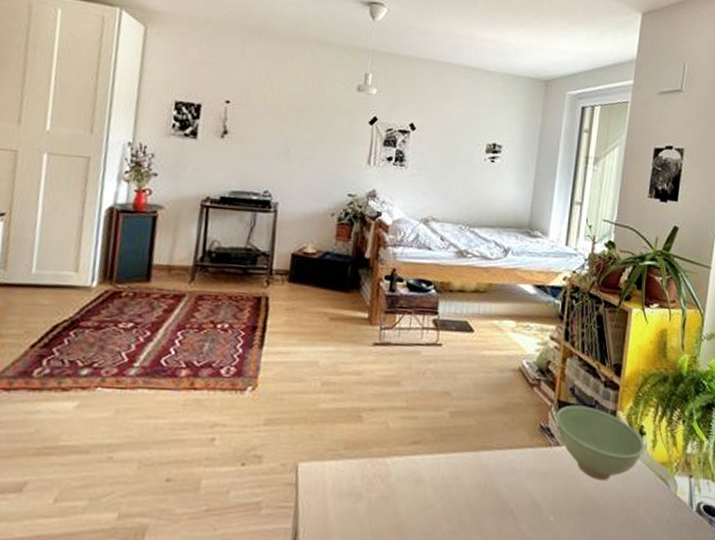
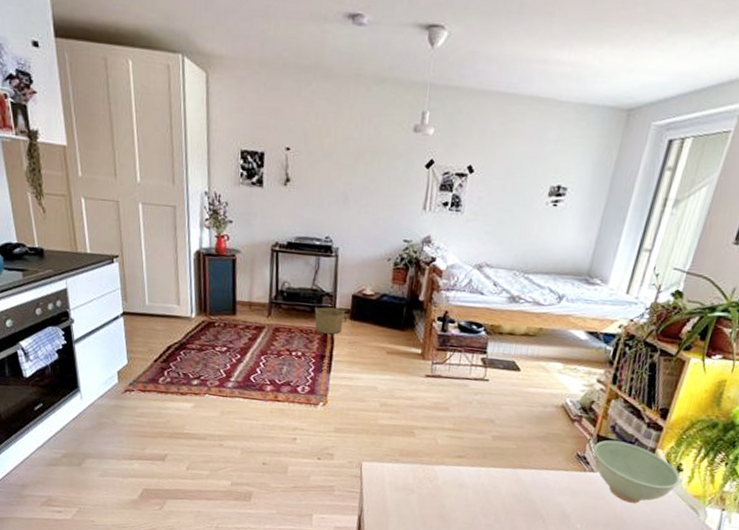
basket: none [247,268,283,301] -> present [314,307,345,335]

